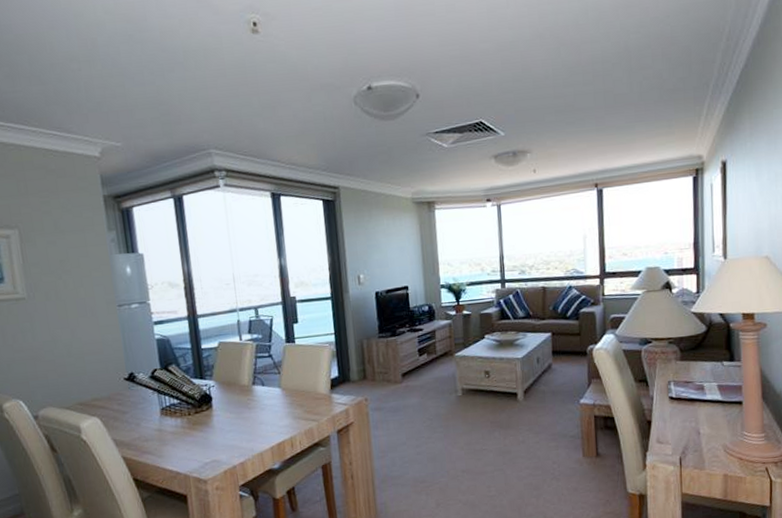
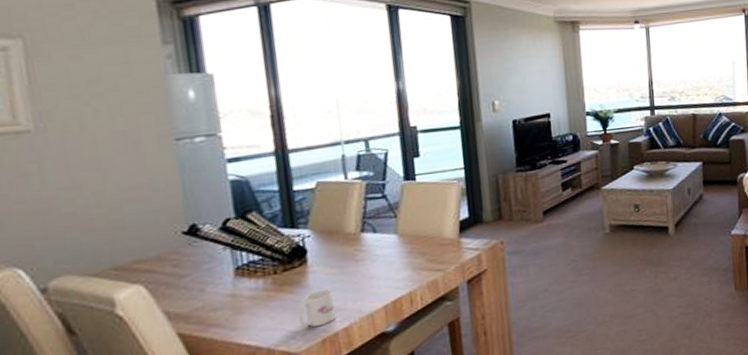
mug: none [206,430,234,460] -> present [298,289,335,327]

